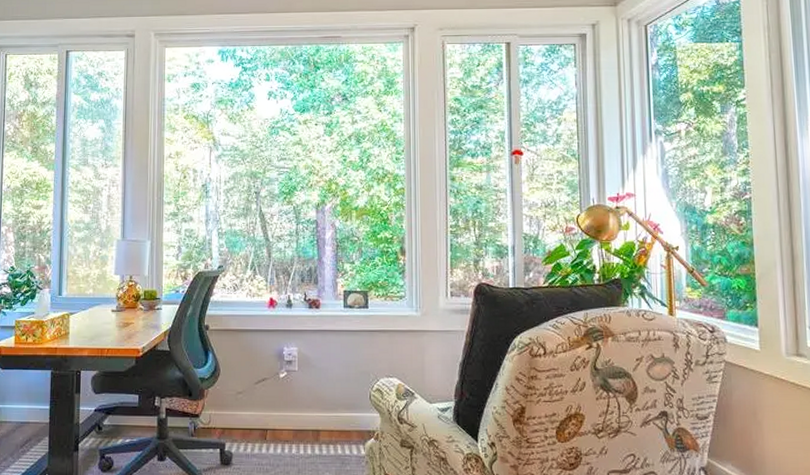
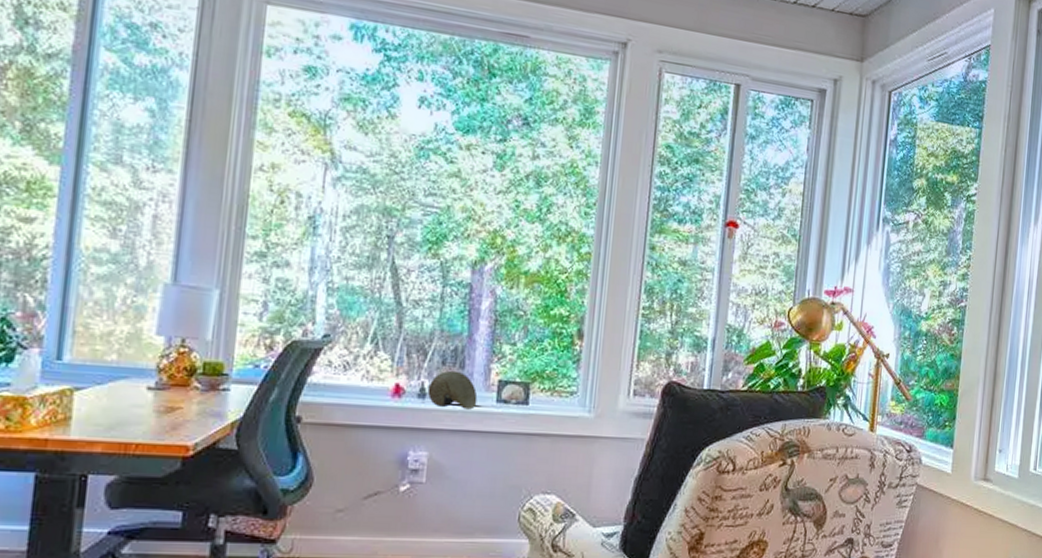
seashell: none [293,285,330,314] -> present [427,370,478,410]

